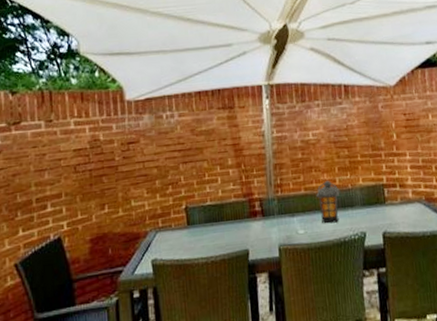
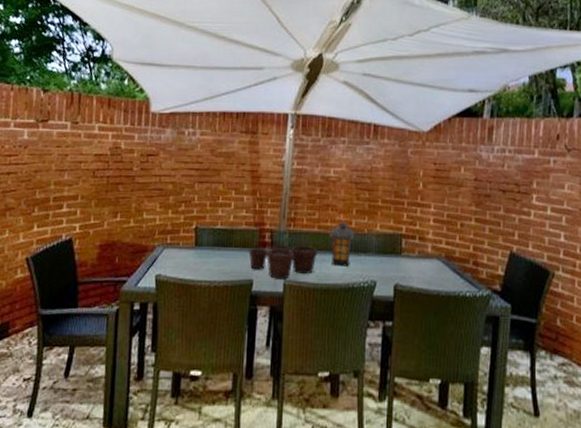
flower pot: none [240,208,307,245] -> present [248,245,317,279]

